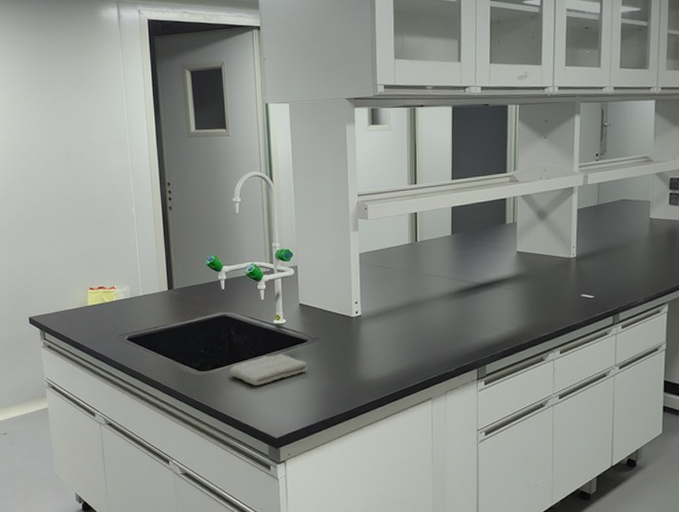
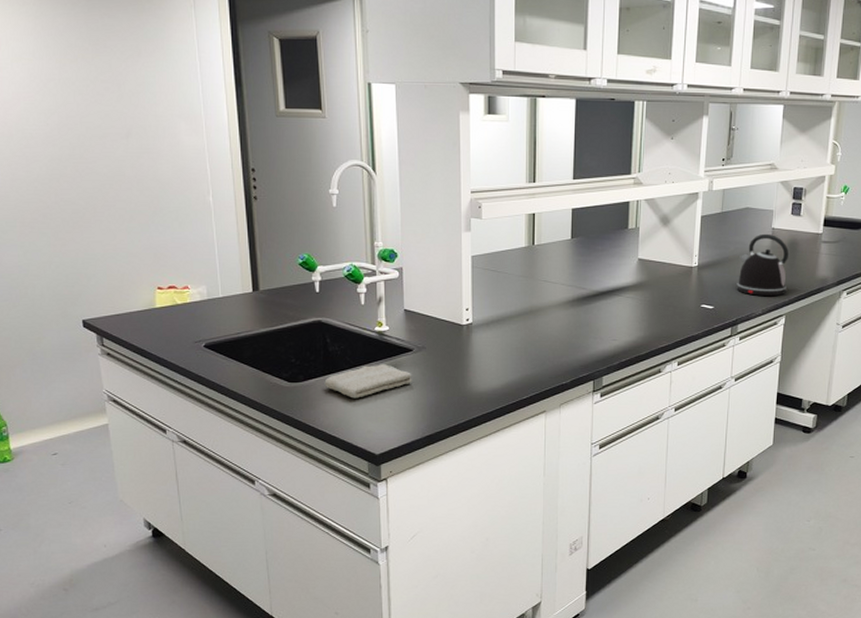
kettle: none [616,223,669,284] -> present [737,233,788,296]

